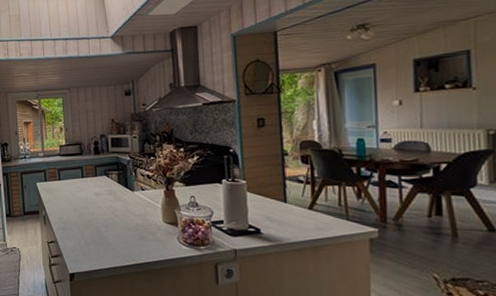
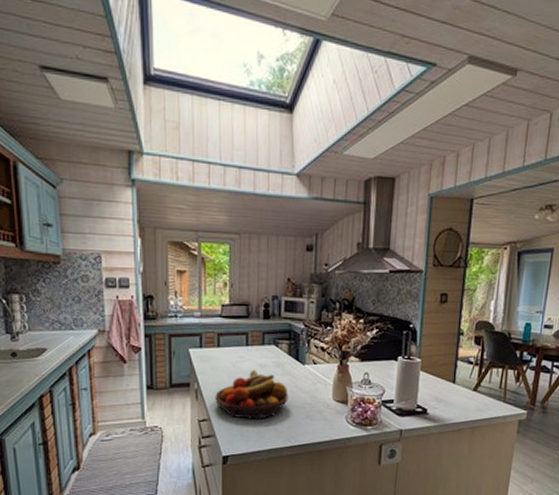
fruit bowl: none [59,197,122,241] -> present [215,369,289,420]

